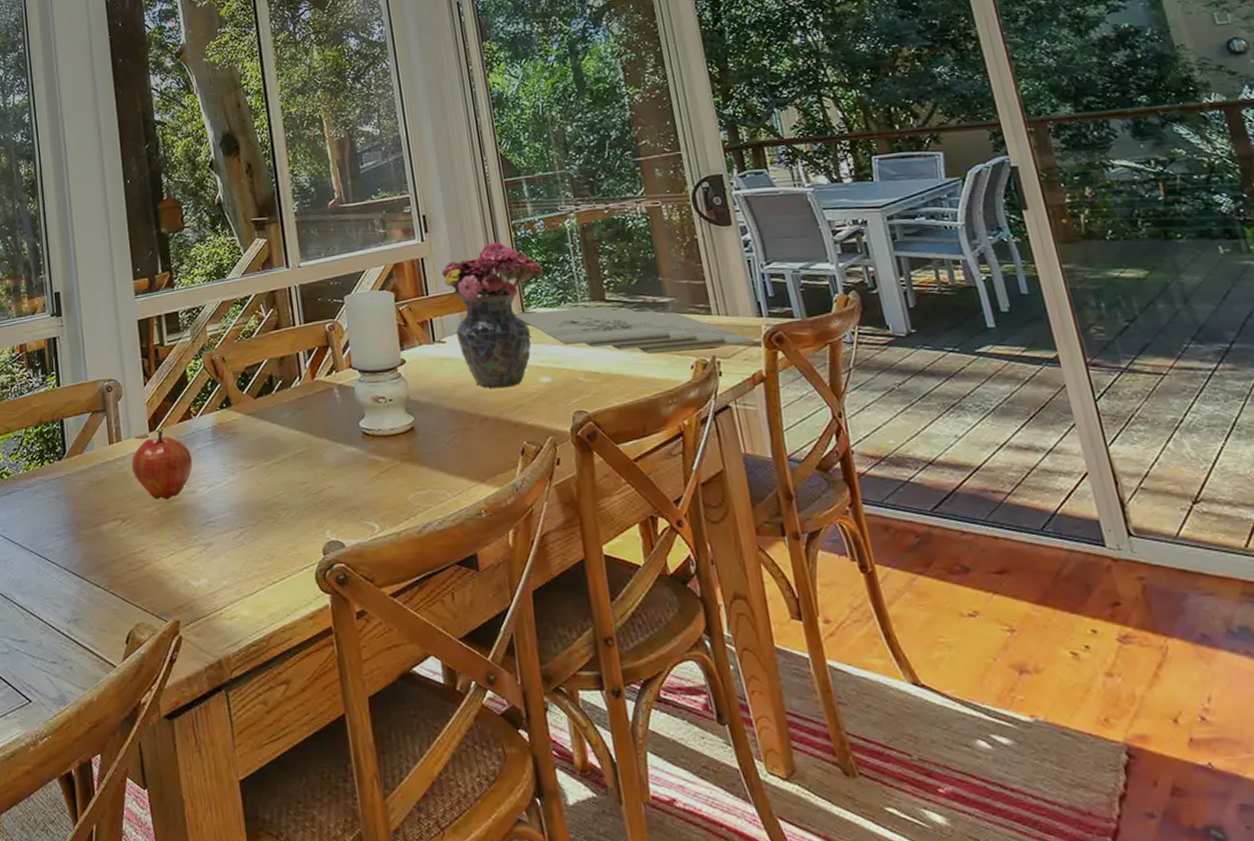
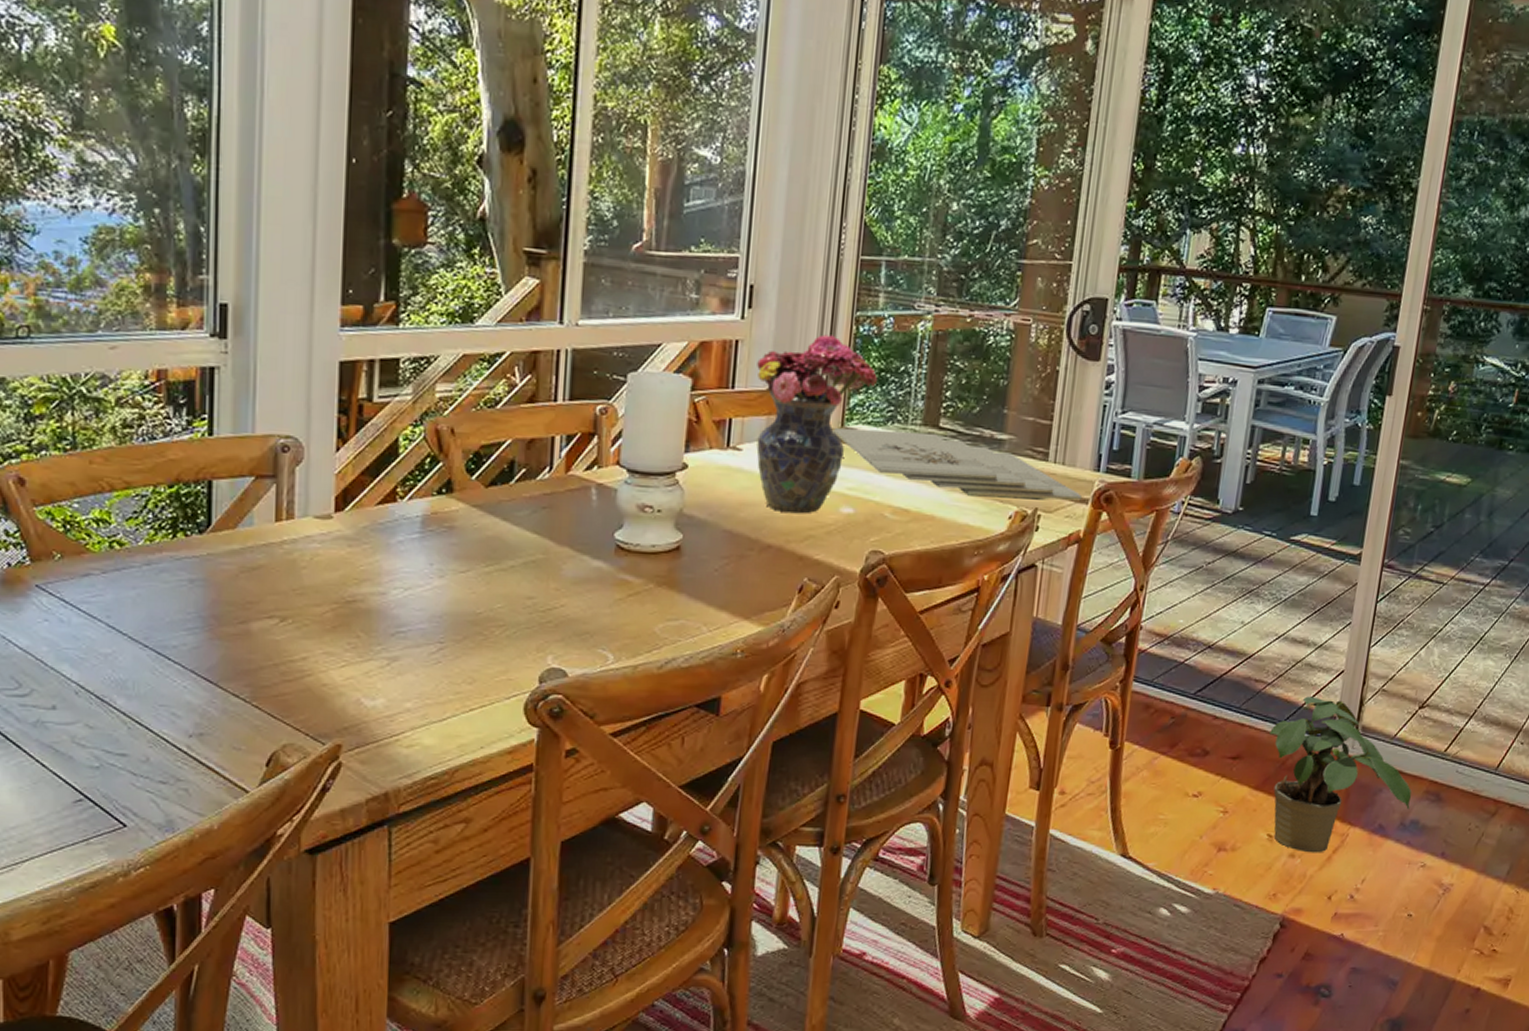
fruit: present [132,429,193,500] -> none [304,510,389,600]
potted plant: none [1029,502,1231,670] -> present [1269,696,1412,853]

